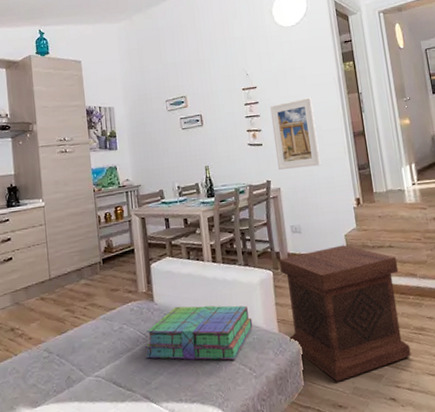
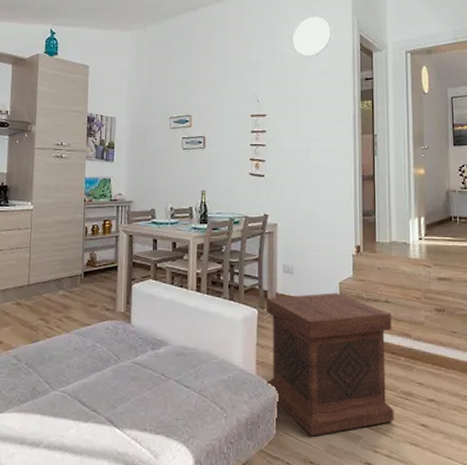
stack of books: present [144,305,253,360] -> none [115,332,230,396]
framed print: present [269,97,321,170] -> none [277,133,324,206]

